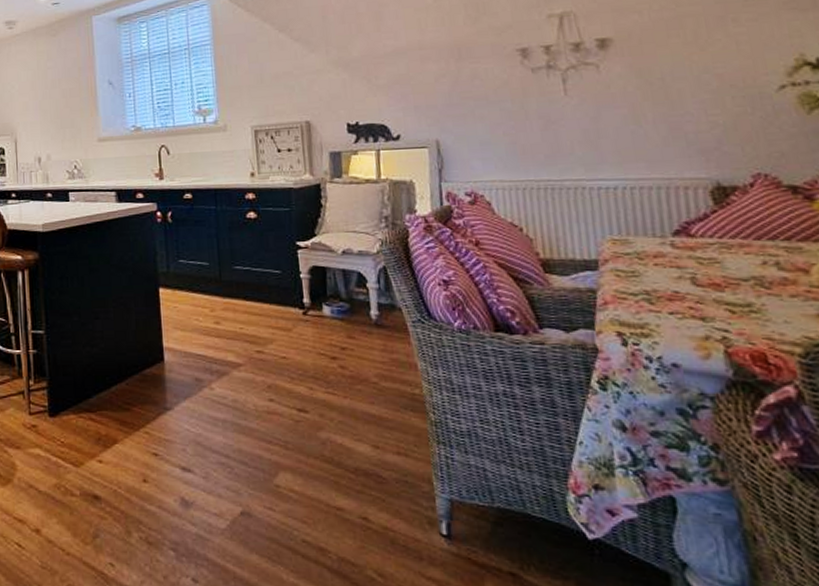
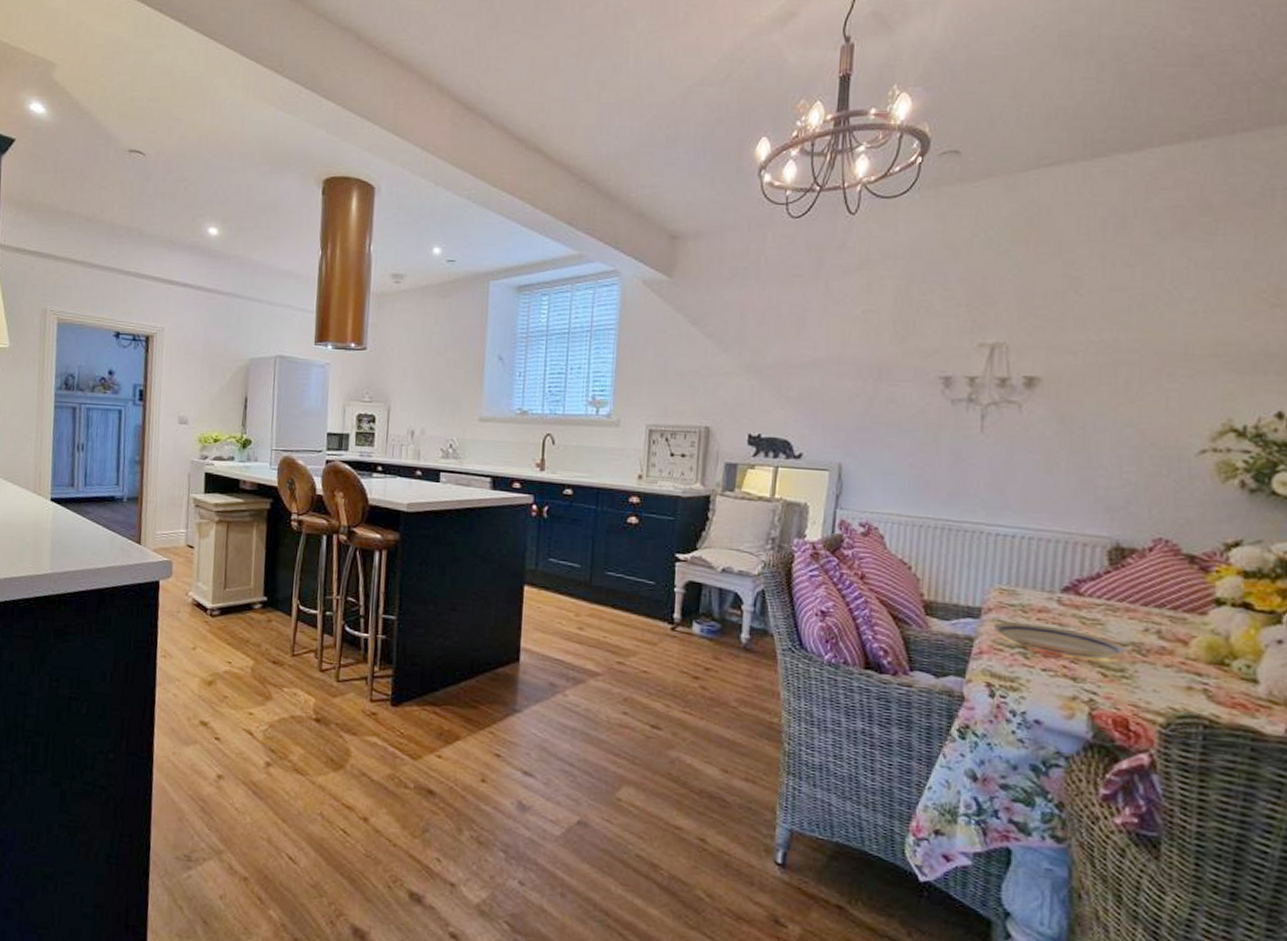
plate: none [614,270,749,298] -> present [994,622,1126,660]

